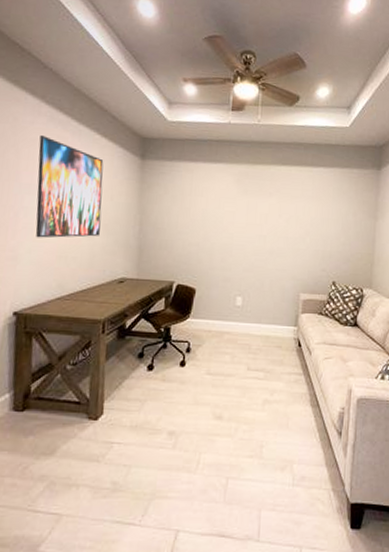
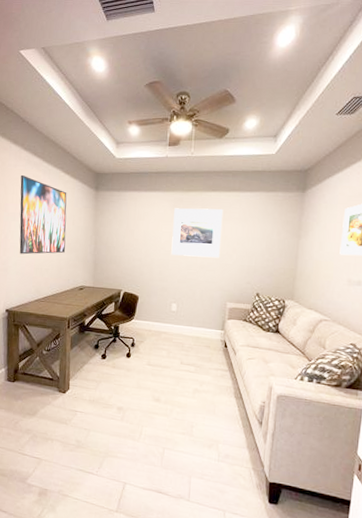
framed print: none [235,183,295,242] -> present [171,208,224,258]

